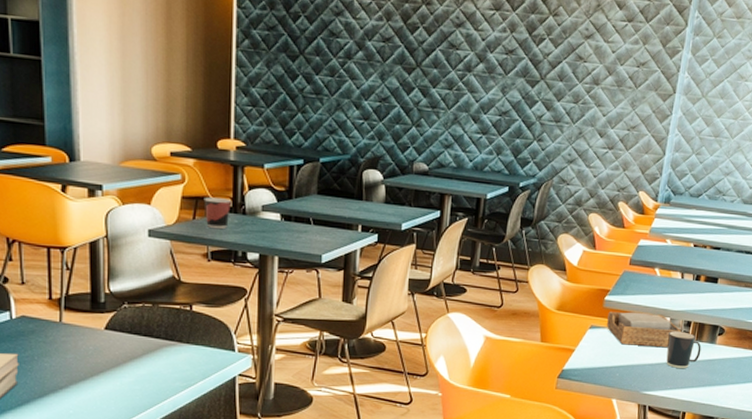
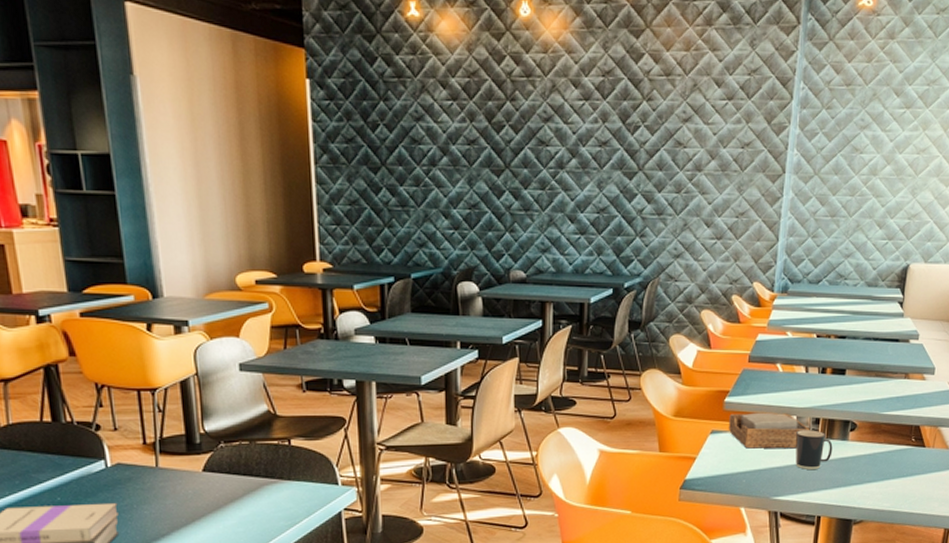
cup: present [204,197,231,230] -> none [293,325,322,358]

